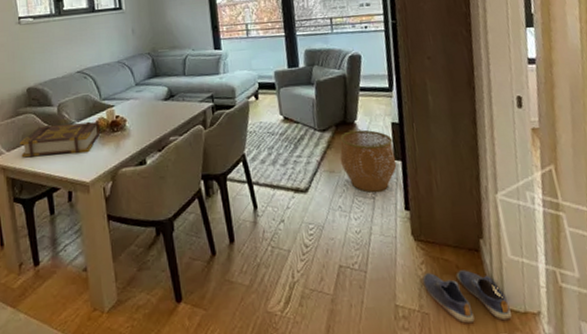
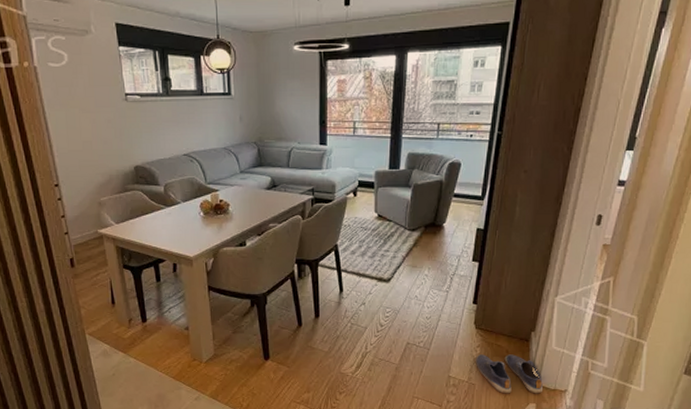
book: present [19,121,100,158] -> none [128,203,205,231]
basket: present [340,127,397,192] -> none [423,230,475,287]

